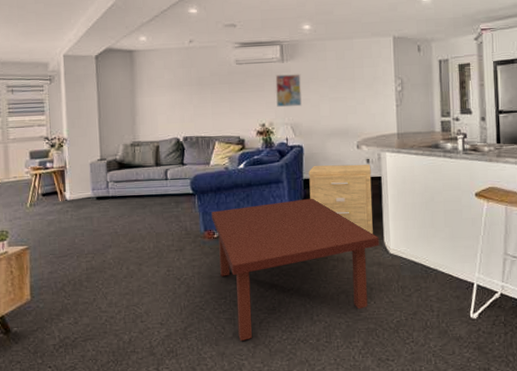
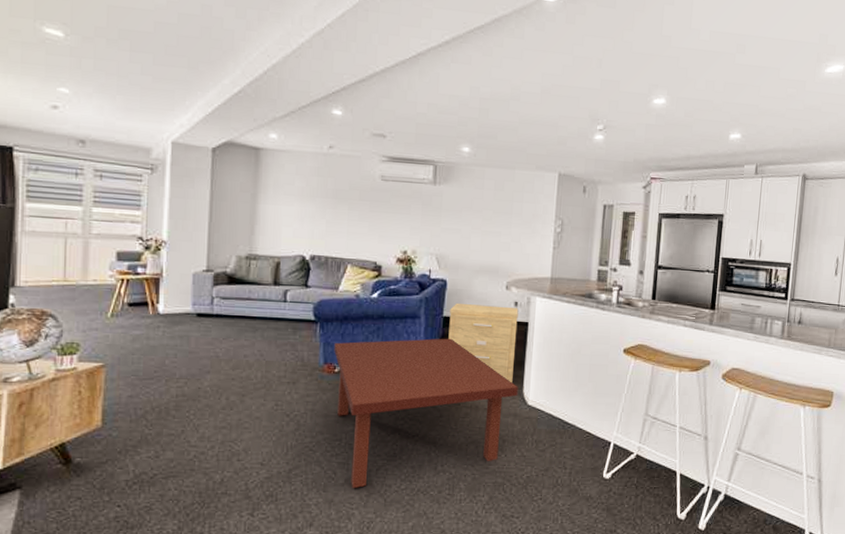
wall art: present [275,74,302,108] -> none [423,198,454,237]

